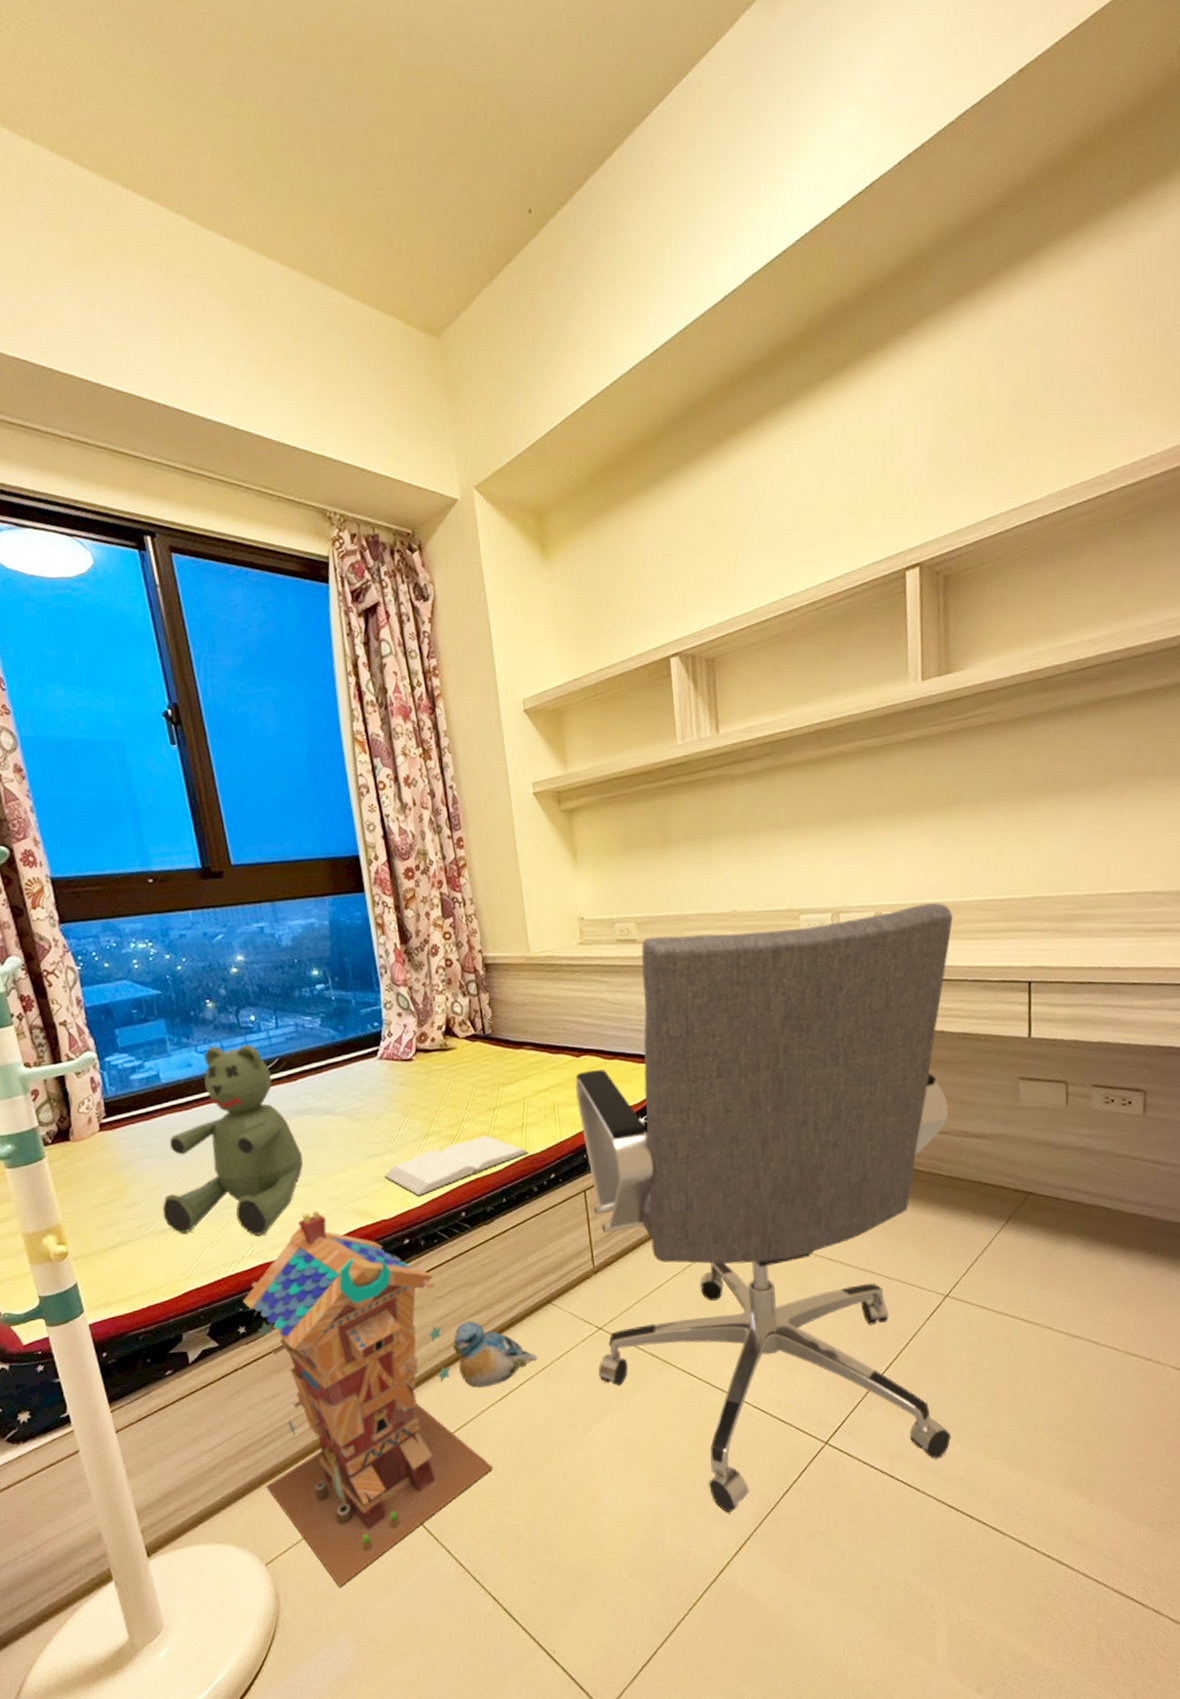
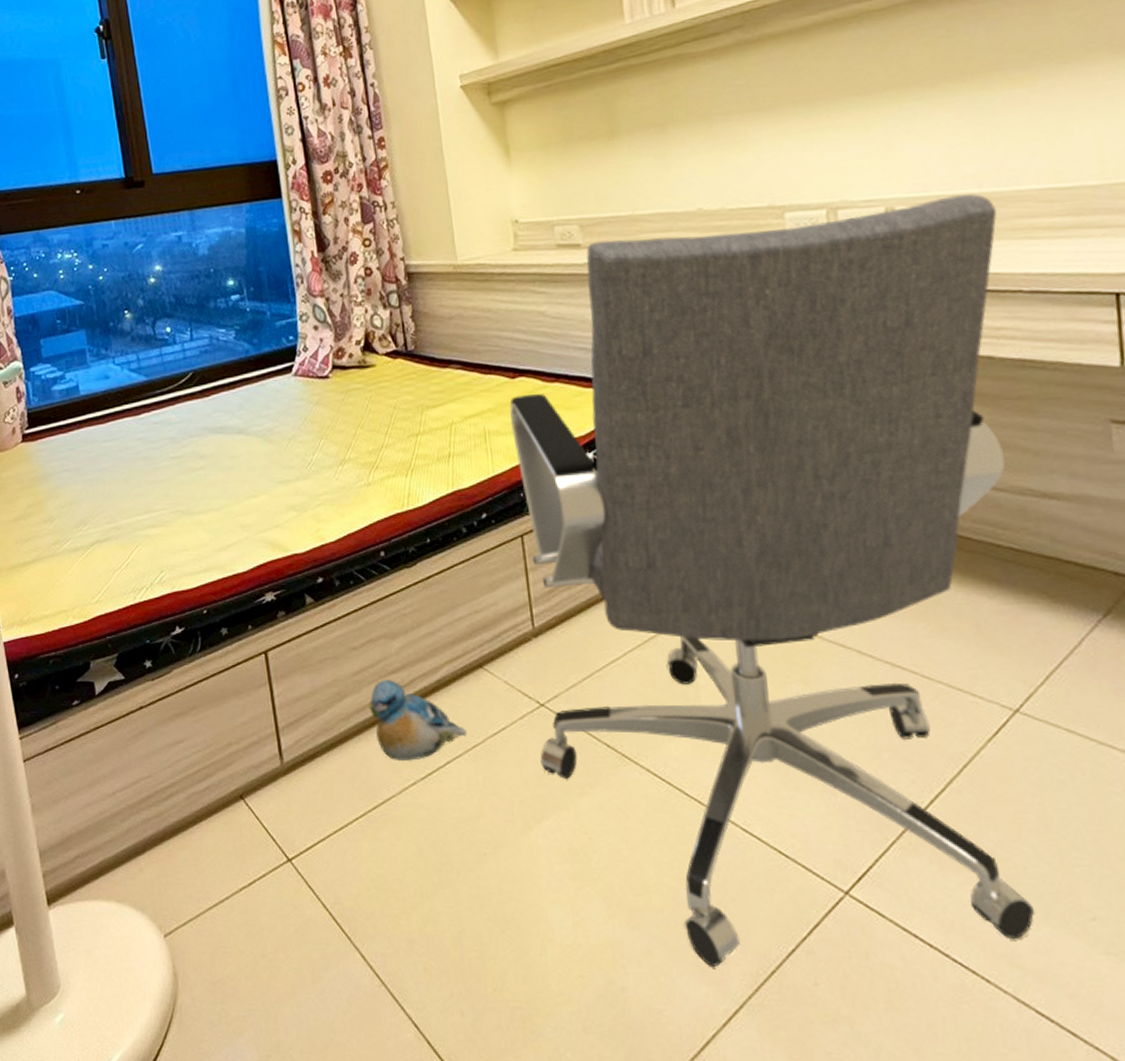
teddy bear: present [162,1044,303,1236] -> none [76,357,214,561]
toy house: present [242,1210,493,1587] -> none [150,538,415,977]
book: present [384,1135,529,1196] -> none [297,464,457,529]

